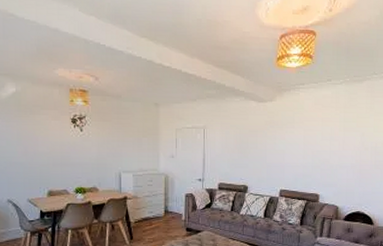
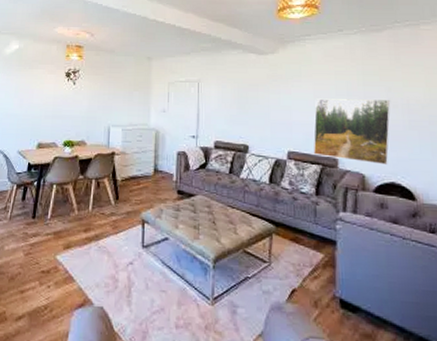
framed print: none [300,143,363,198] -> present [313,98,391,165]

